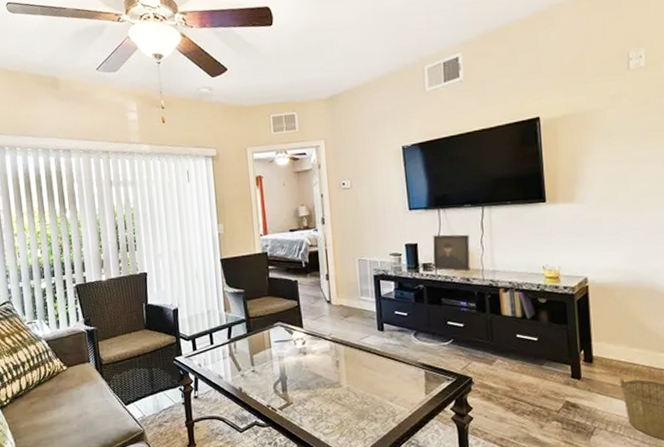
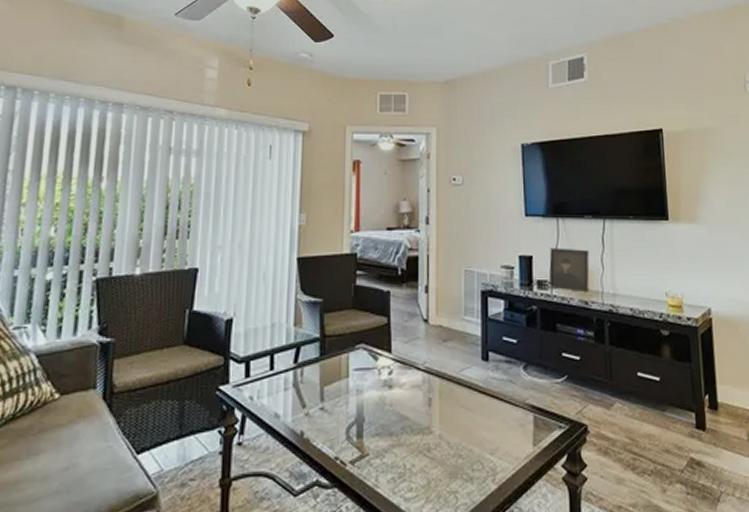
books: present [499,285,535,319] -> none [619,312,657,354]

